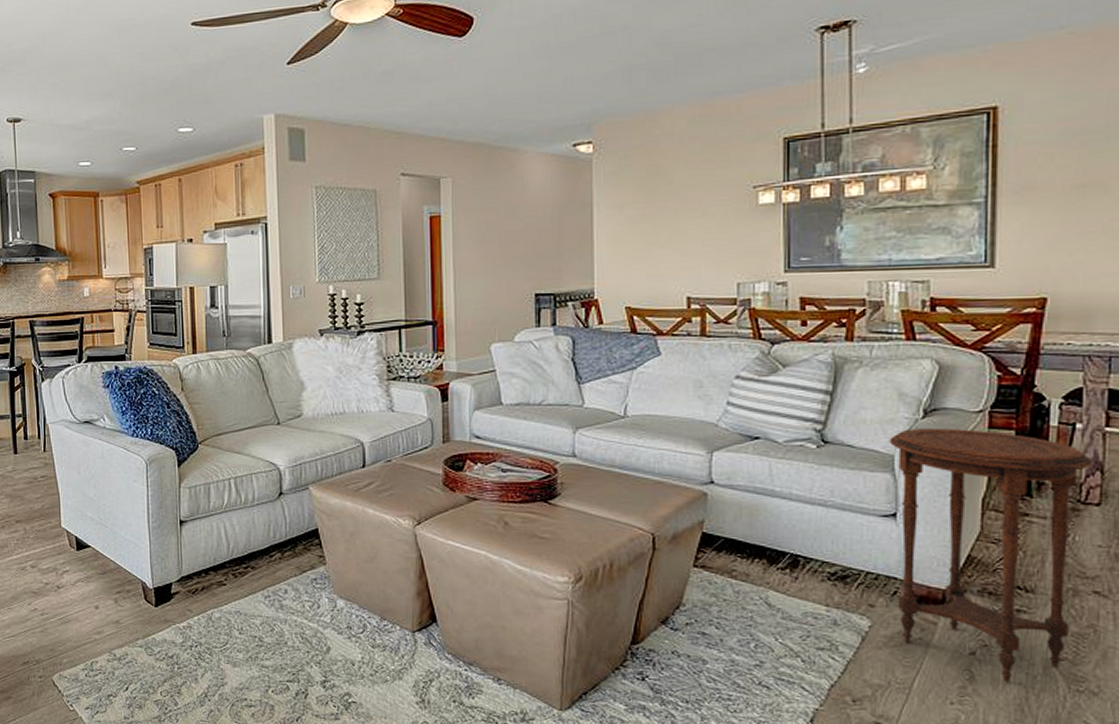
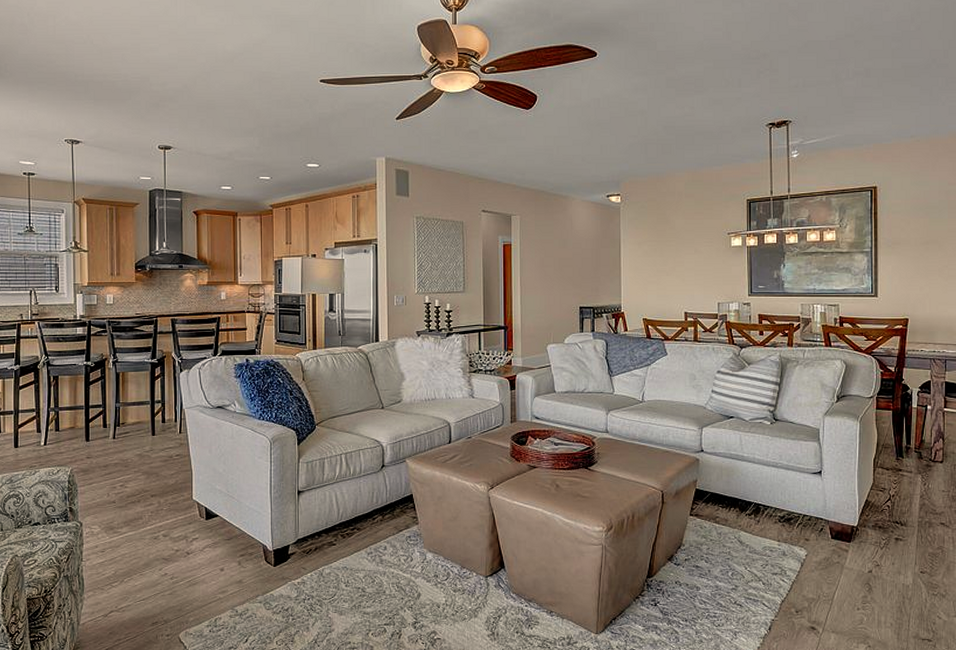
side table: present [889,427,1093,683] -> none [816,409,938,591]

